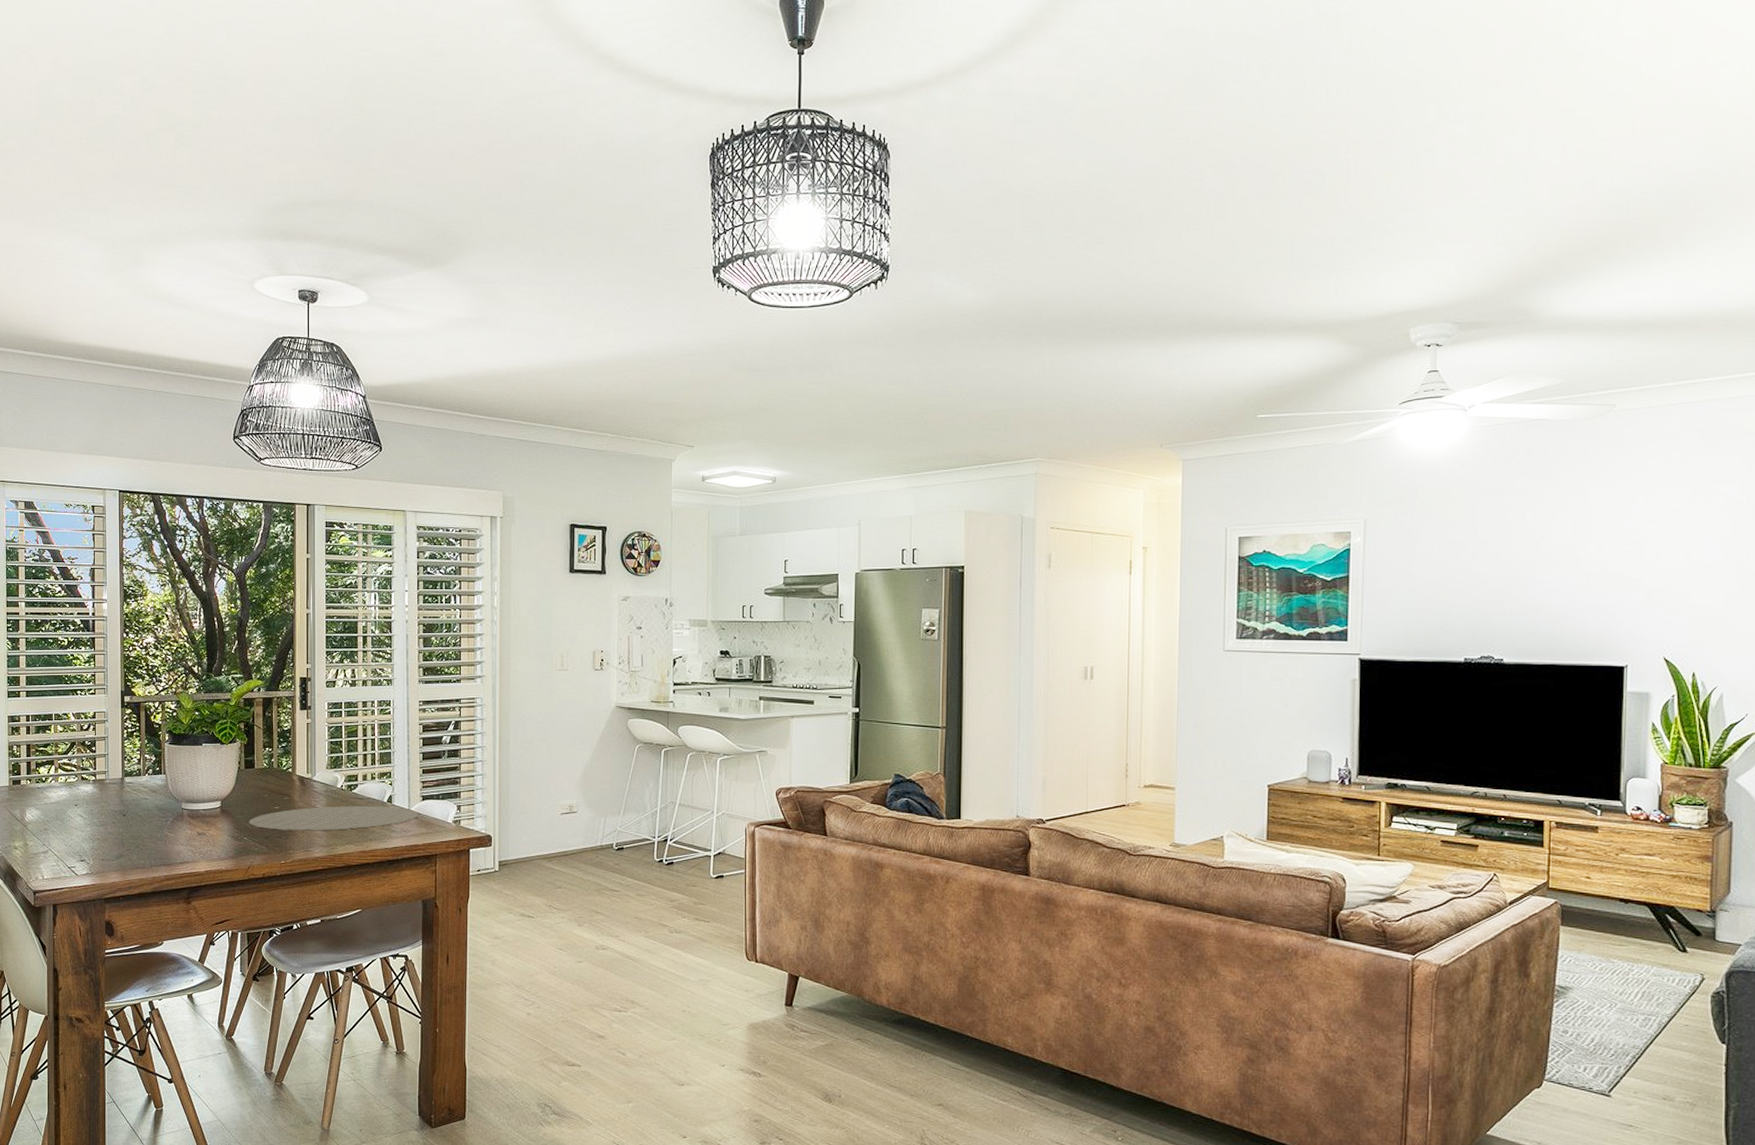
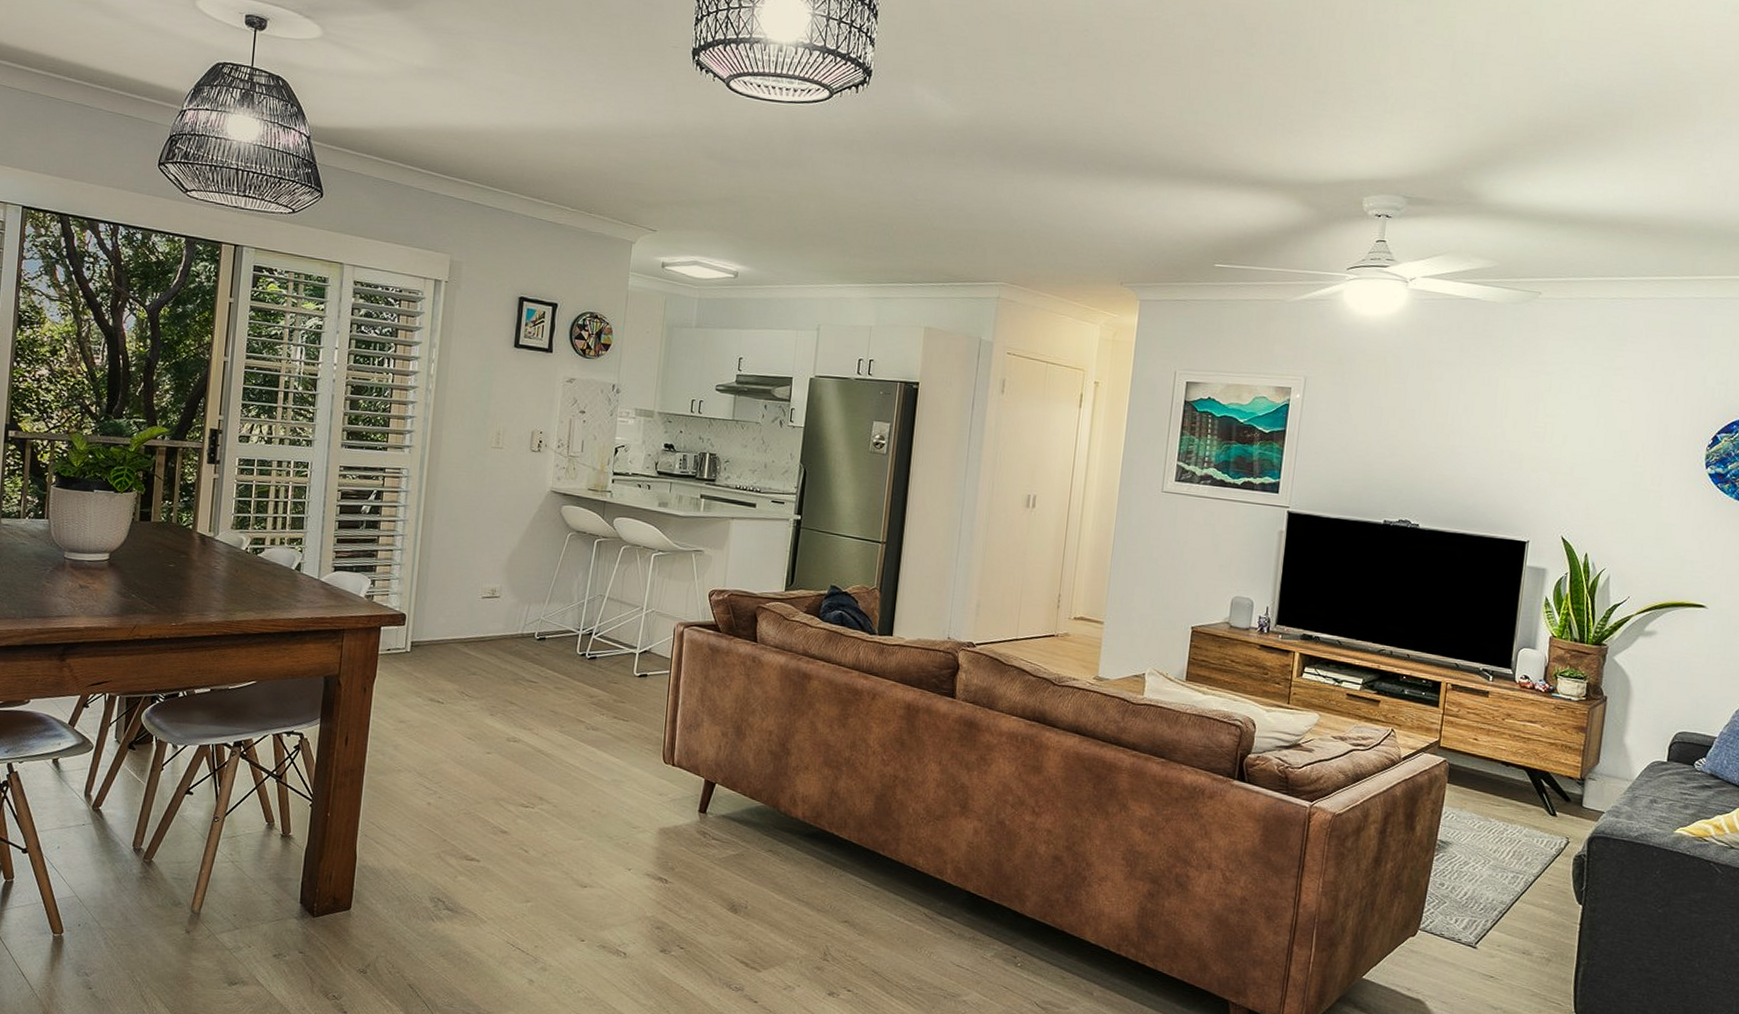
place mat: present [249,805,419,831] -> none [139,568,329,596]

